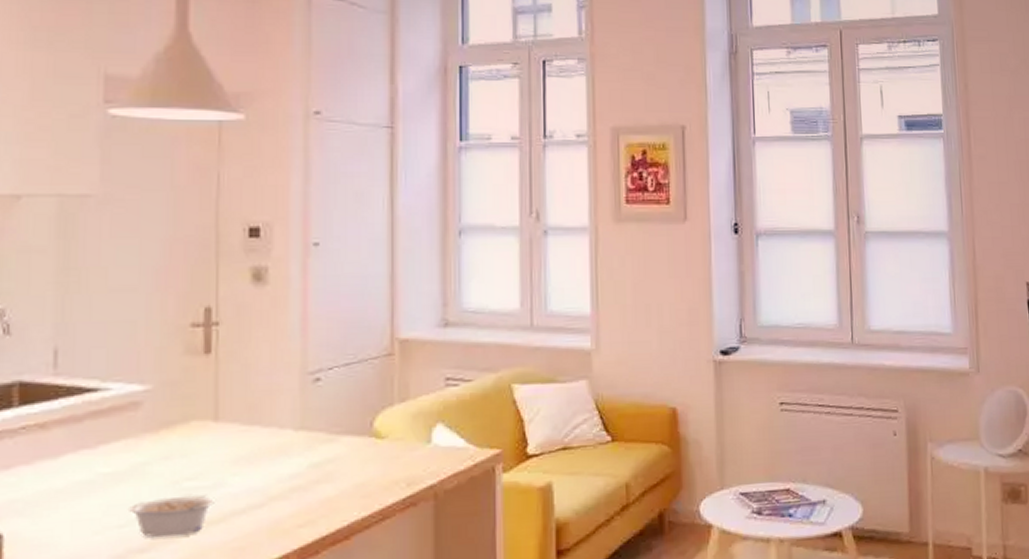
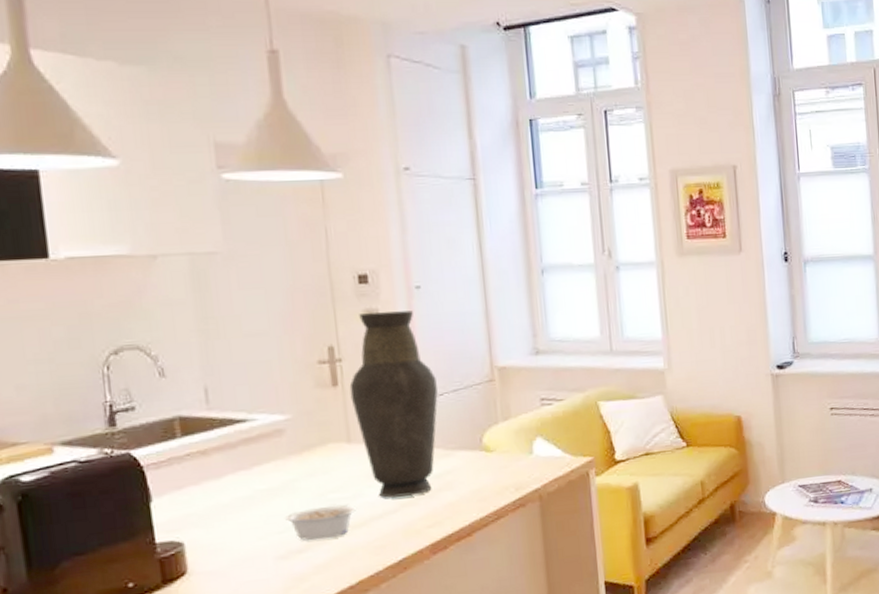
vase: none [224,270,326,489] -> present [349,310,438,498]

